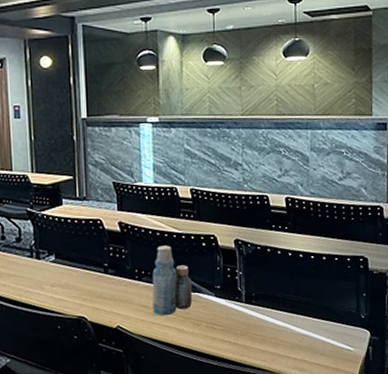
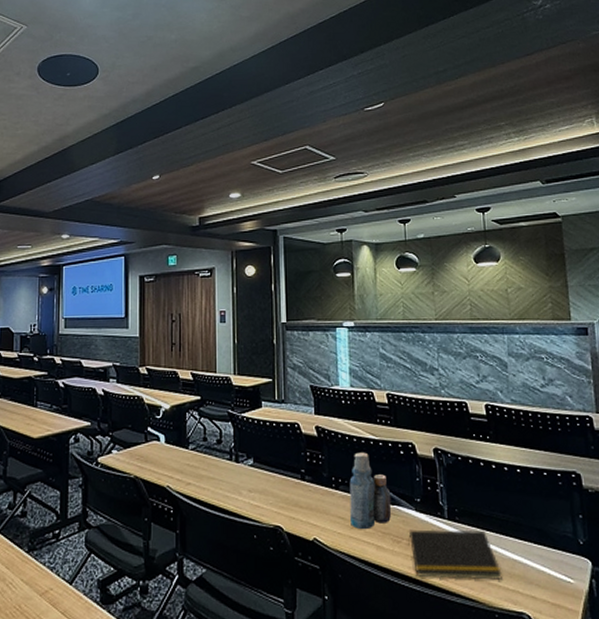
notepad: none [208,310,291,354] -> present [408,529,502,580]

